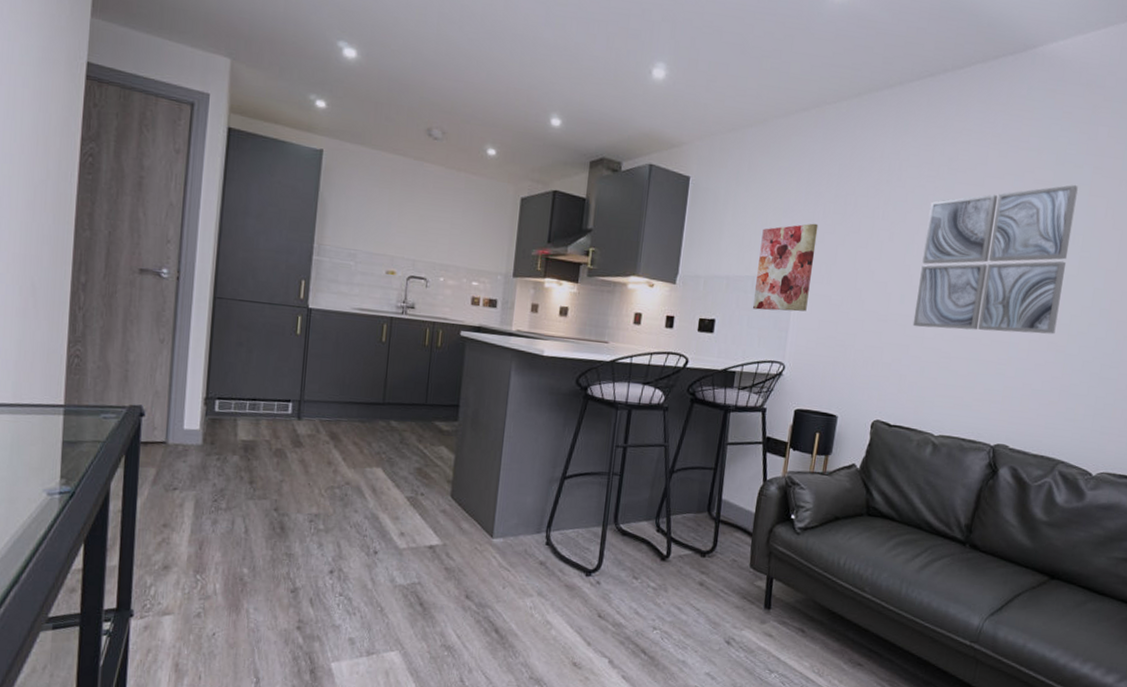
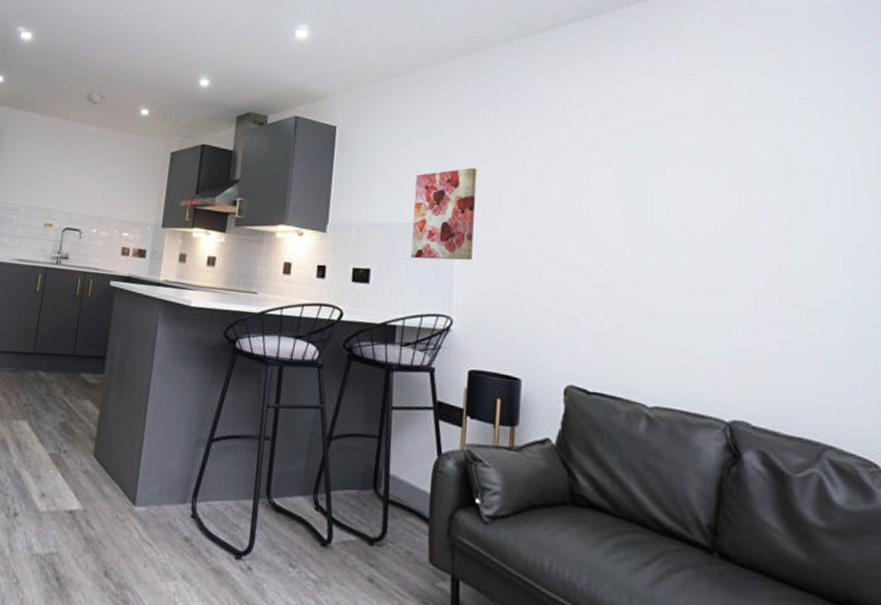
wall art: present [912,184,1078,335] -> none [601,117,787,286]

